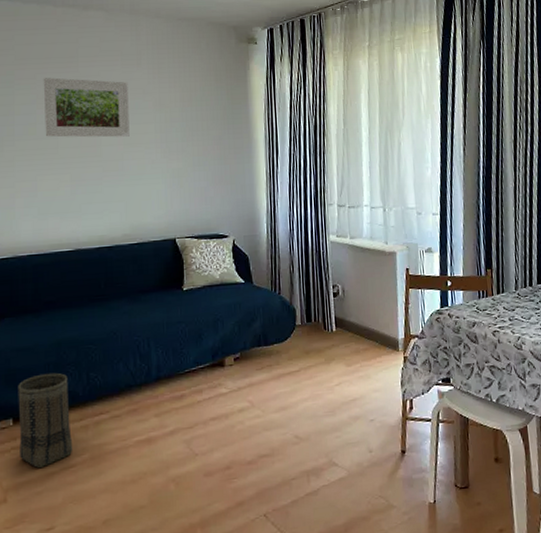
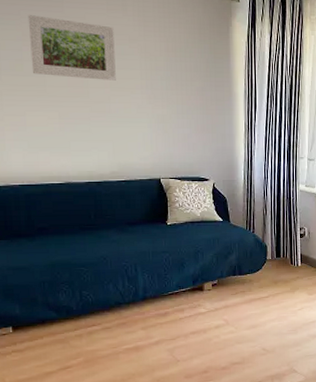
basket: present [18,372,73,469] -> none [15,289,69,369]

